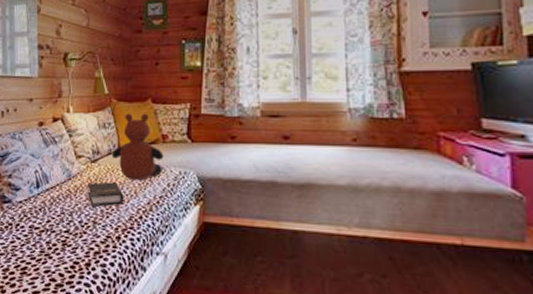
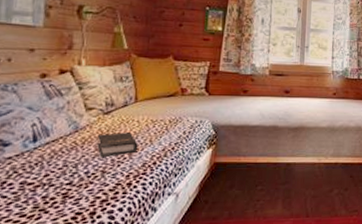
teddy bear: present [111,113,164,181] -> none [127,68,182,130]

